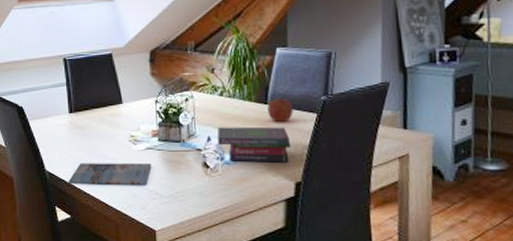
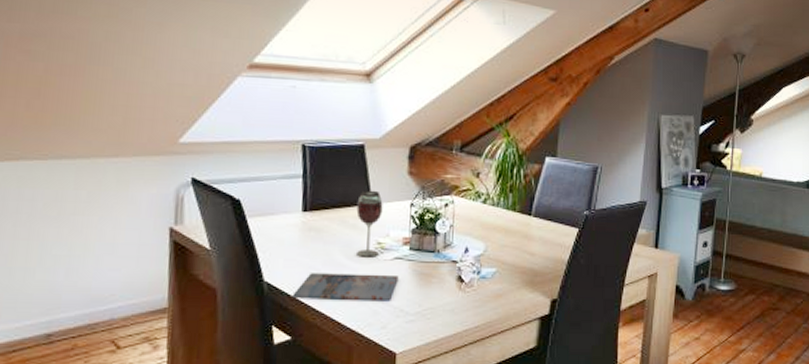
wineglass: none [111,91,133,149] -> present [356,190,383,257]
books: present [217,126,291,163] -> none [476,237,551,278]
fruit: present [267,96,293,122] -> none [531,208,556,235]

